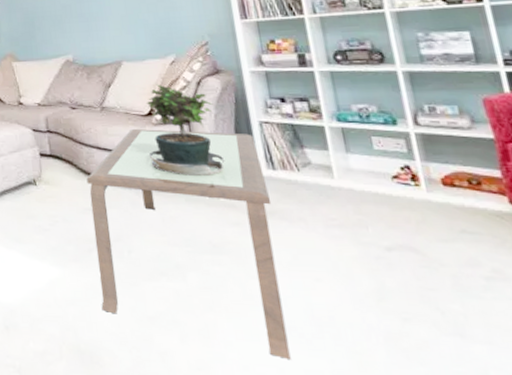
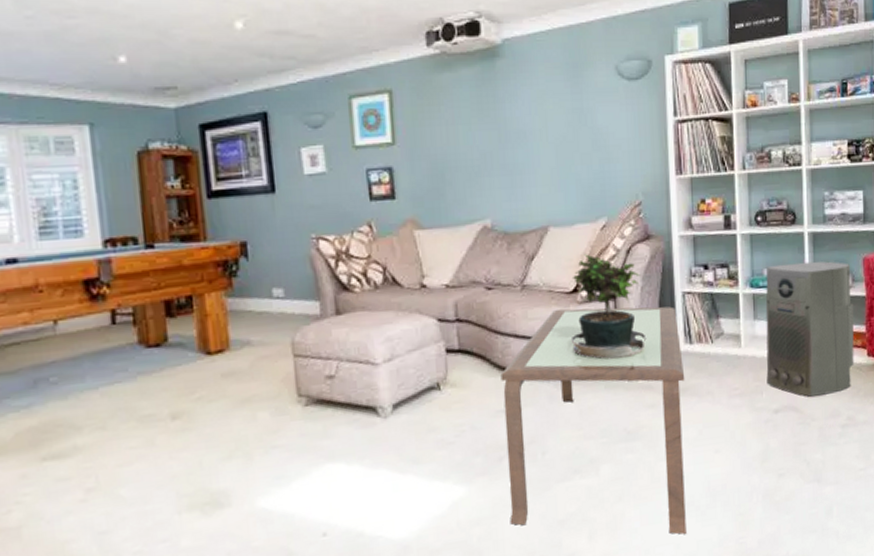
air purifier: none [354,100,492,240] -> present [765,261,854,397]

